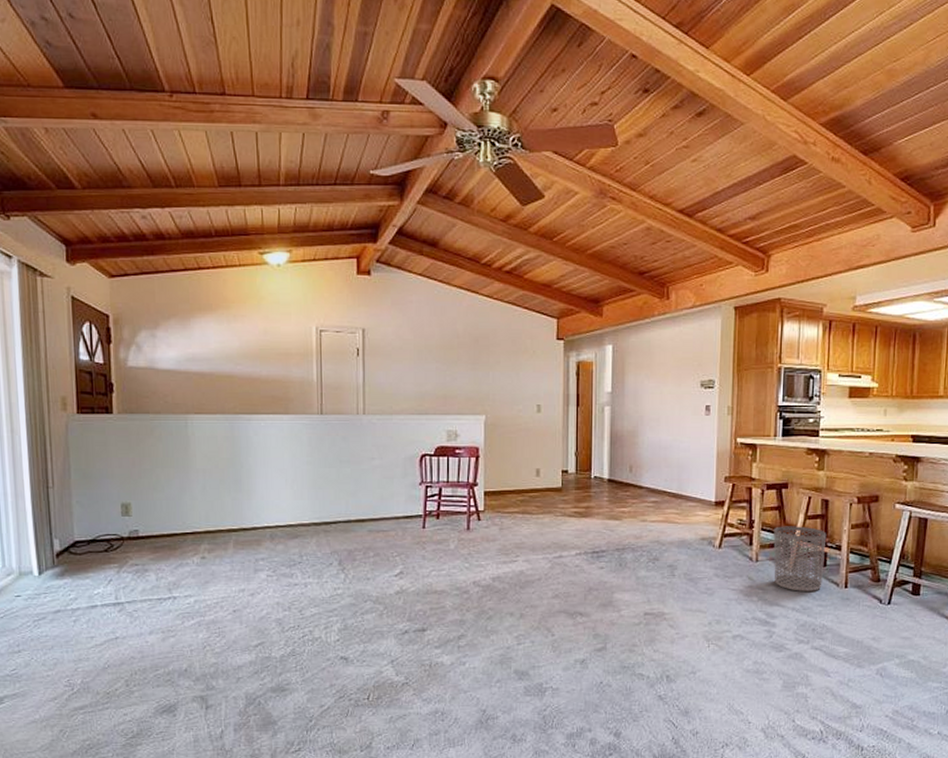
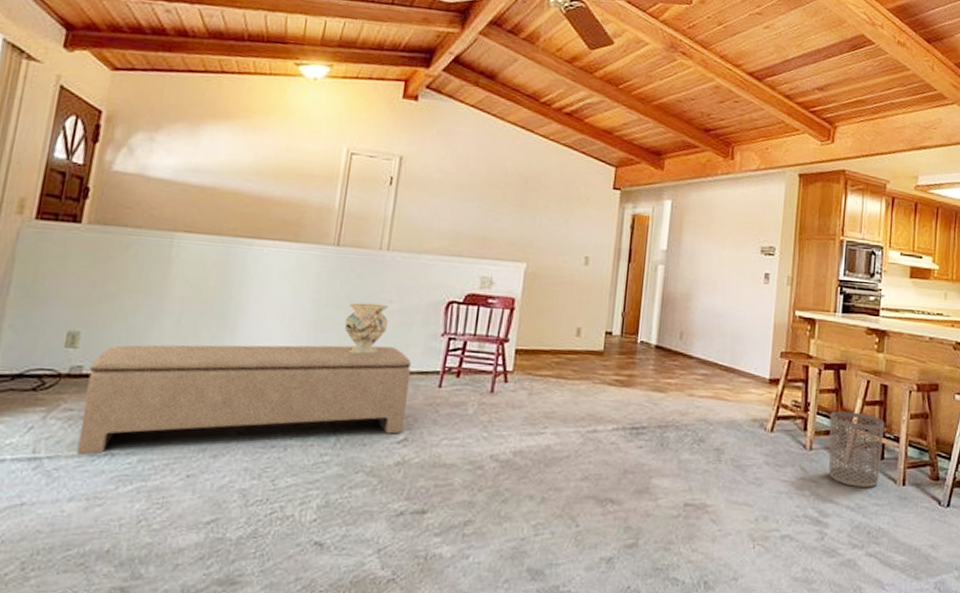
bench: none [144,497,398,598] -> present [76,344,411,455]
decorative vase: none [337,462,374,505] -> present [344,302,389,355]

